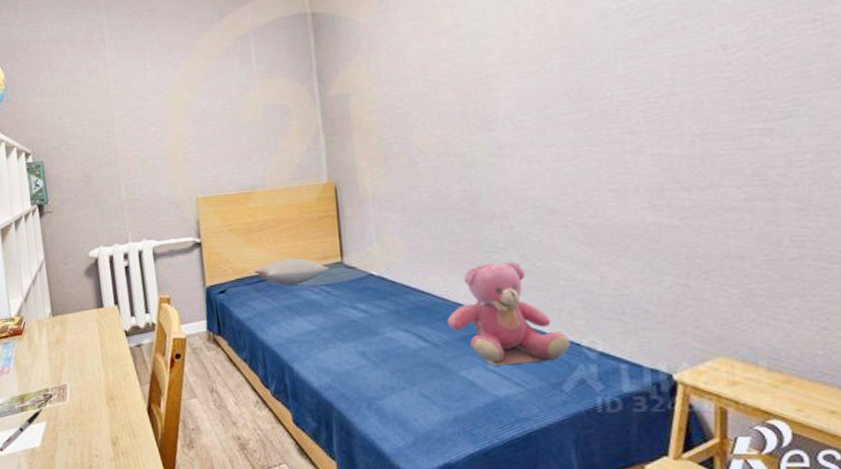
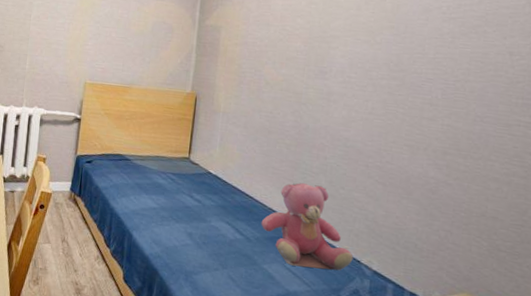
pillow: present [253,258,330,286] -> none [117,145,178,169]

